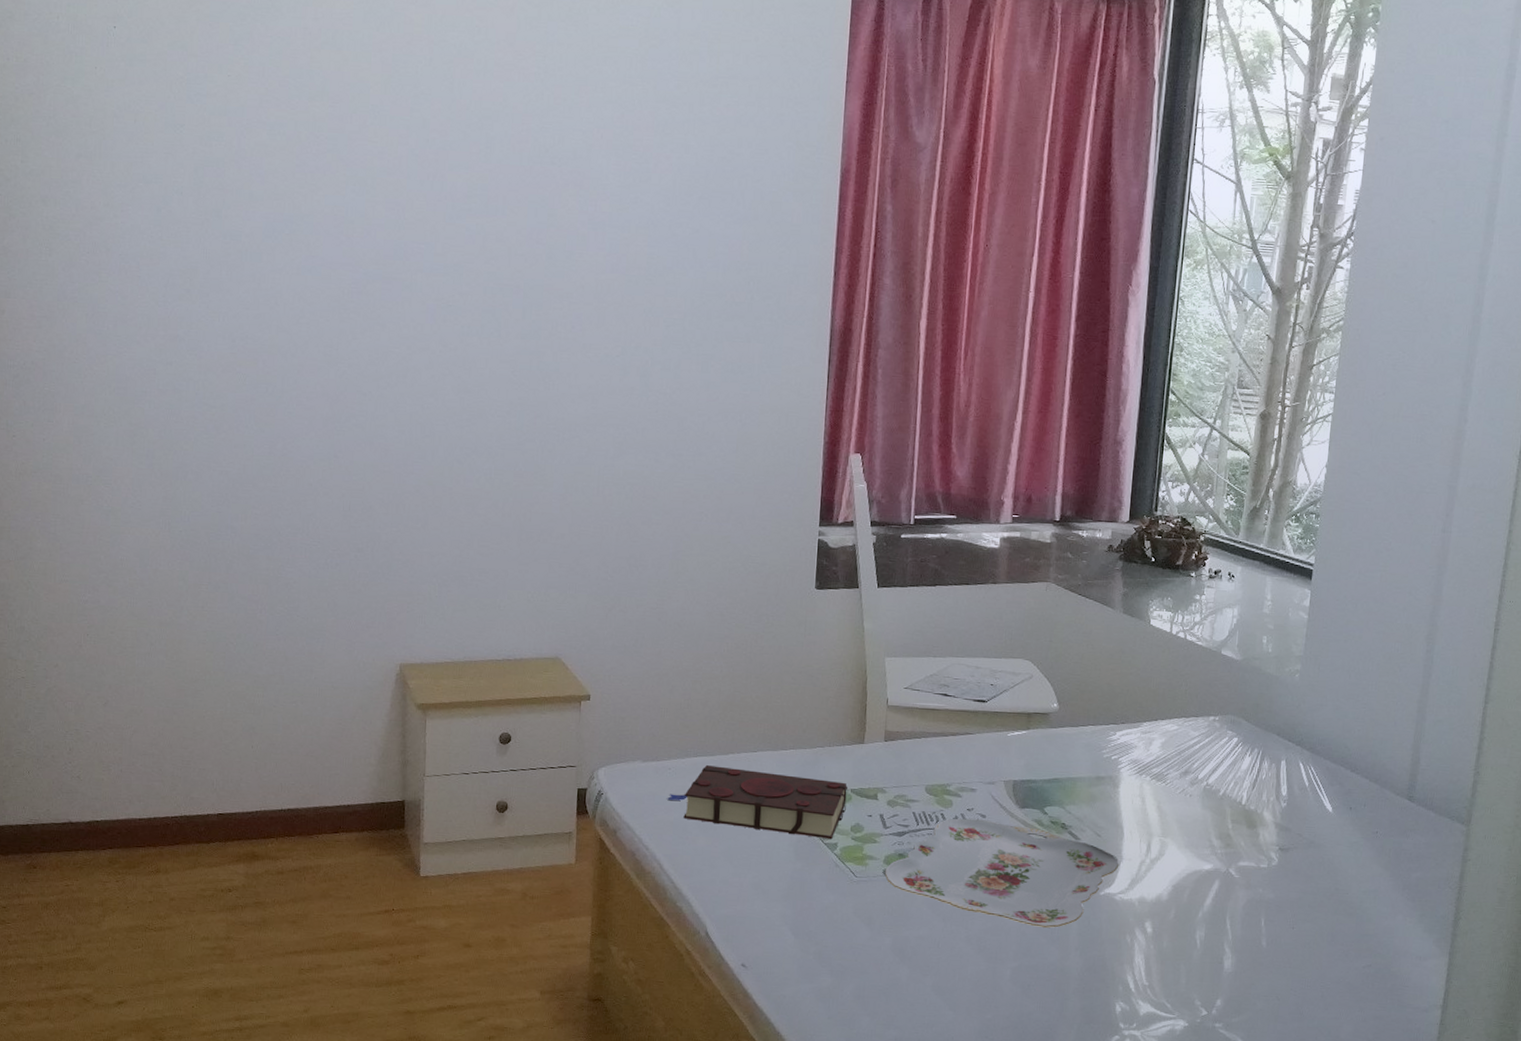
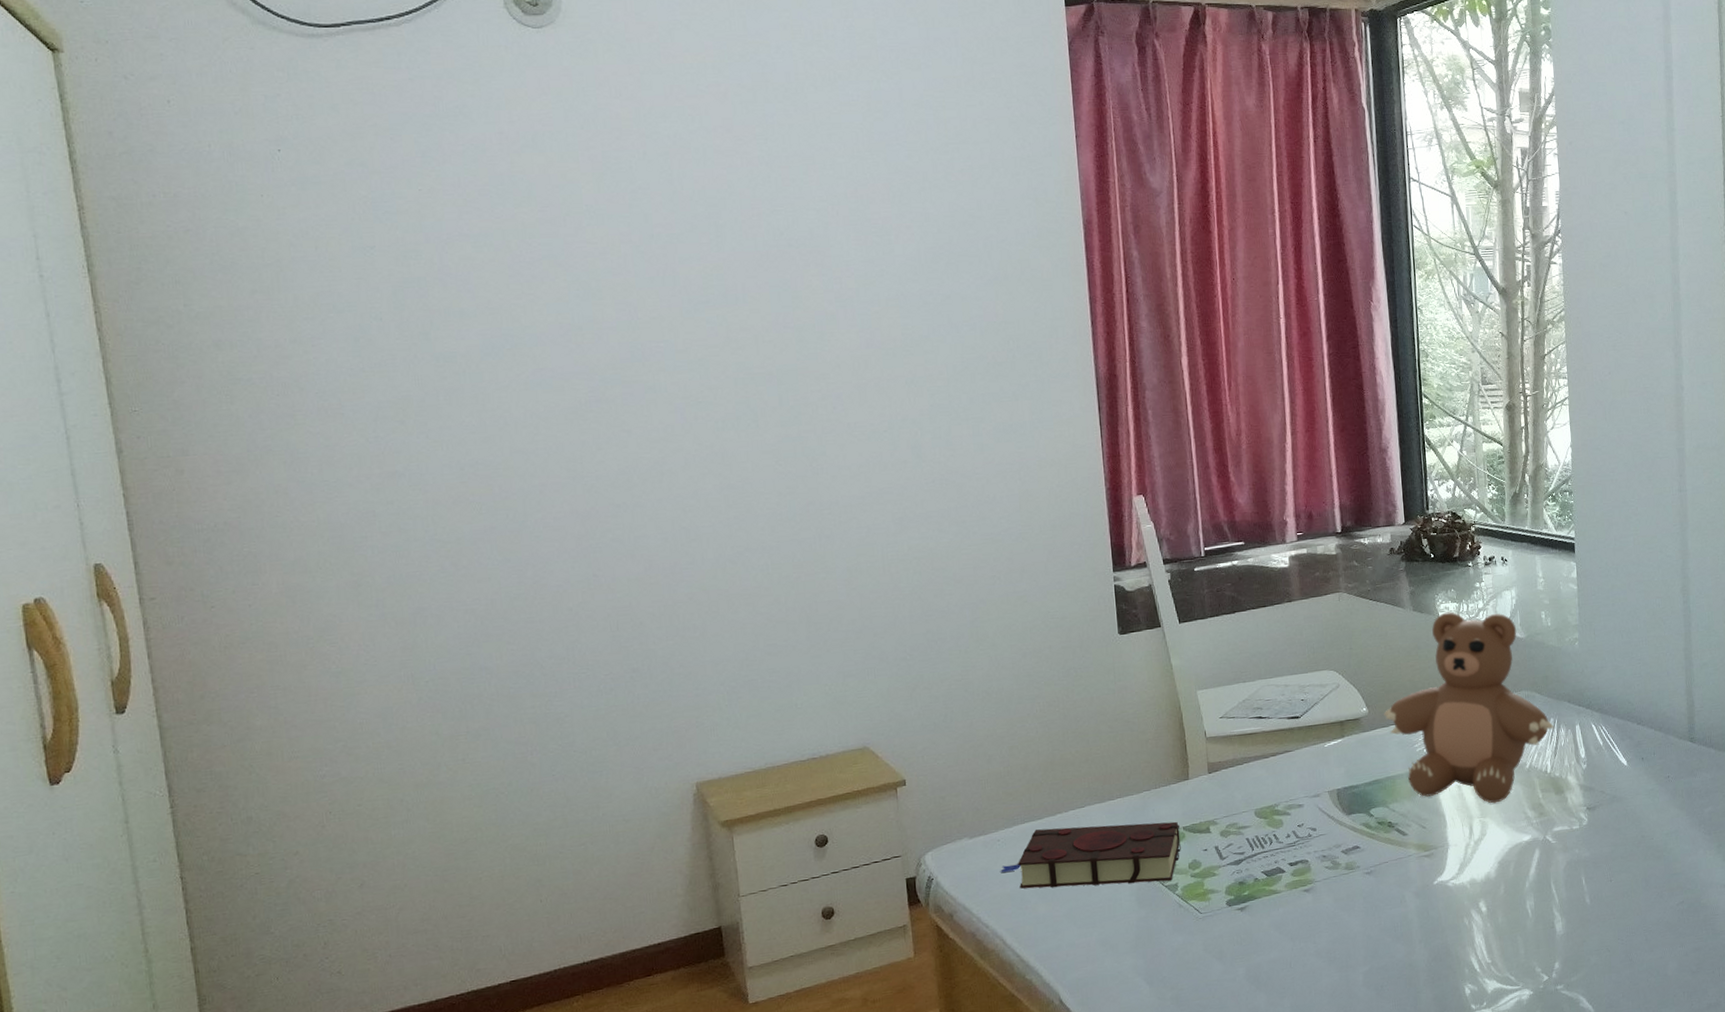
serving tray: present [884,818,1120,928] -> none [1228,832,1447,928]
teddy bear: none [1075,620,1258,825] -> present [1384,611,1555,804]

